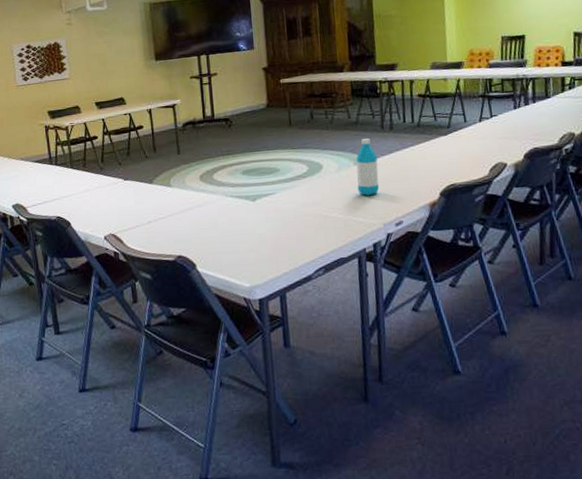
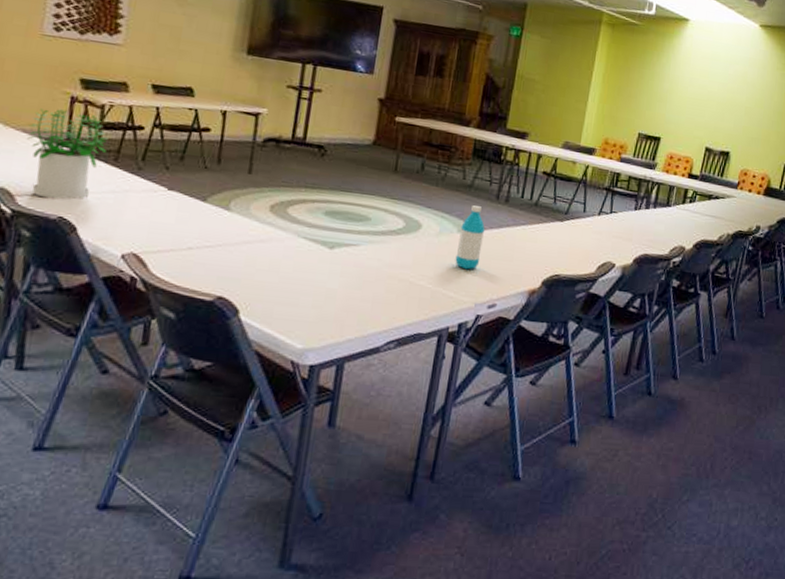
potted plant: none [23,136,76,205] -> present [27,108,108,200]

